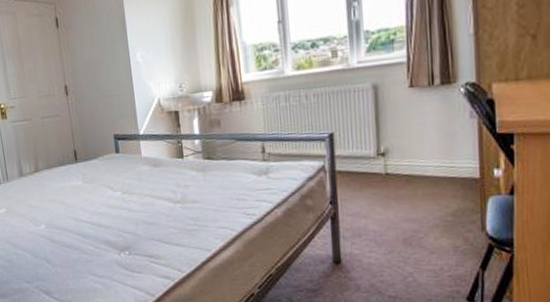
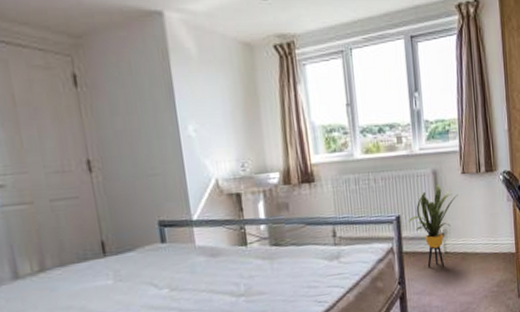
house plant: none [342,100,404,190] -> present [408,184,458,268]

